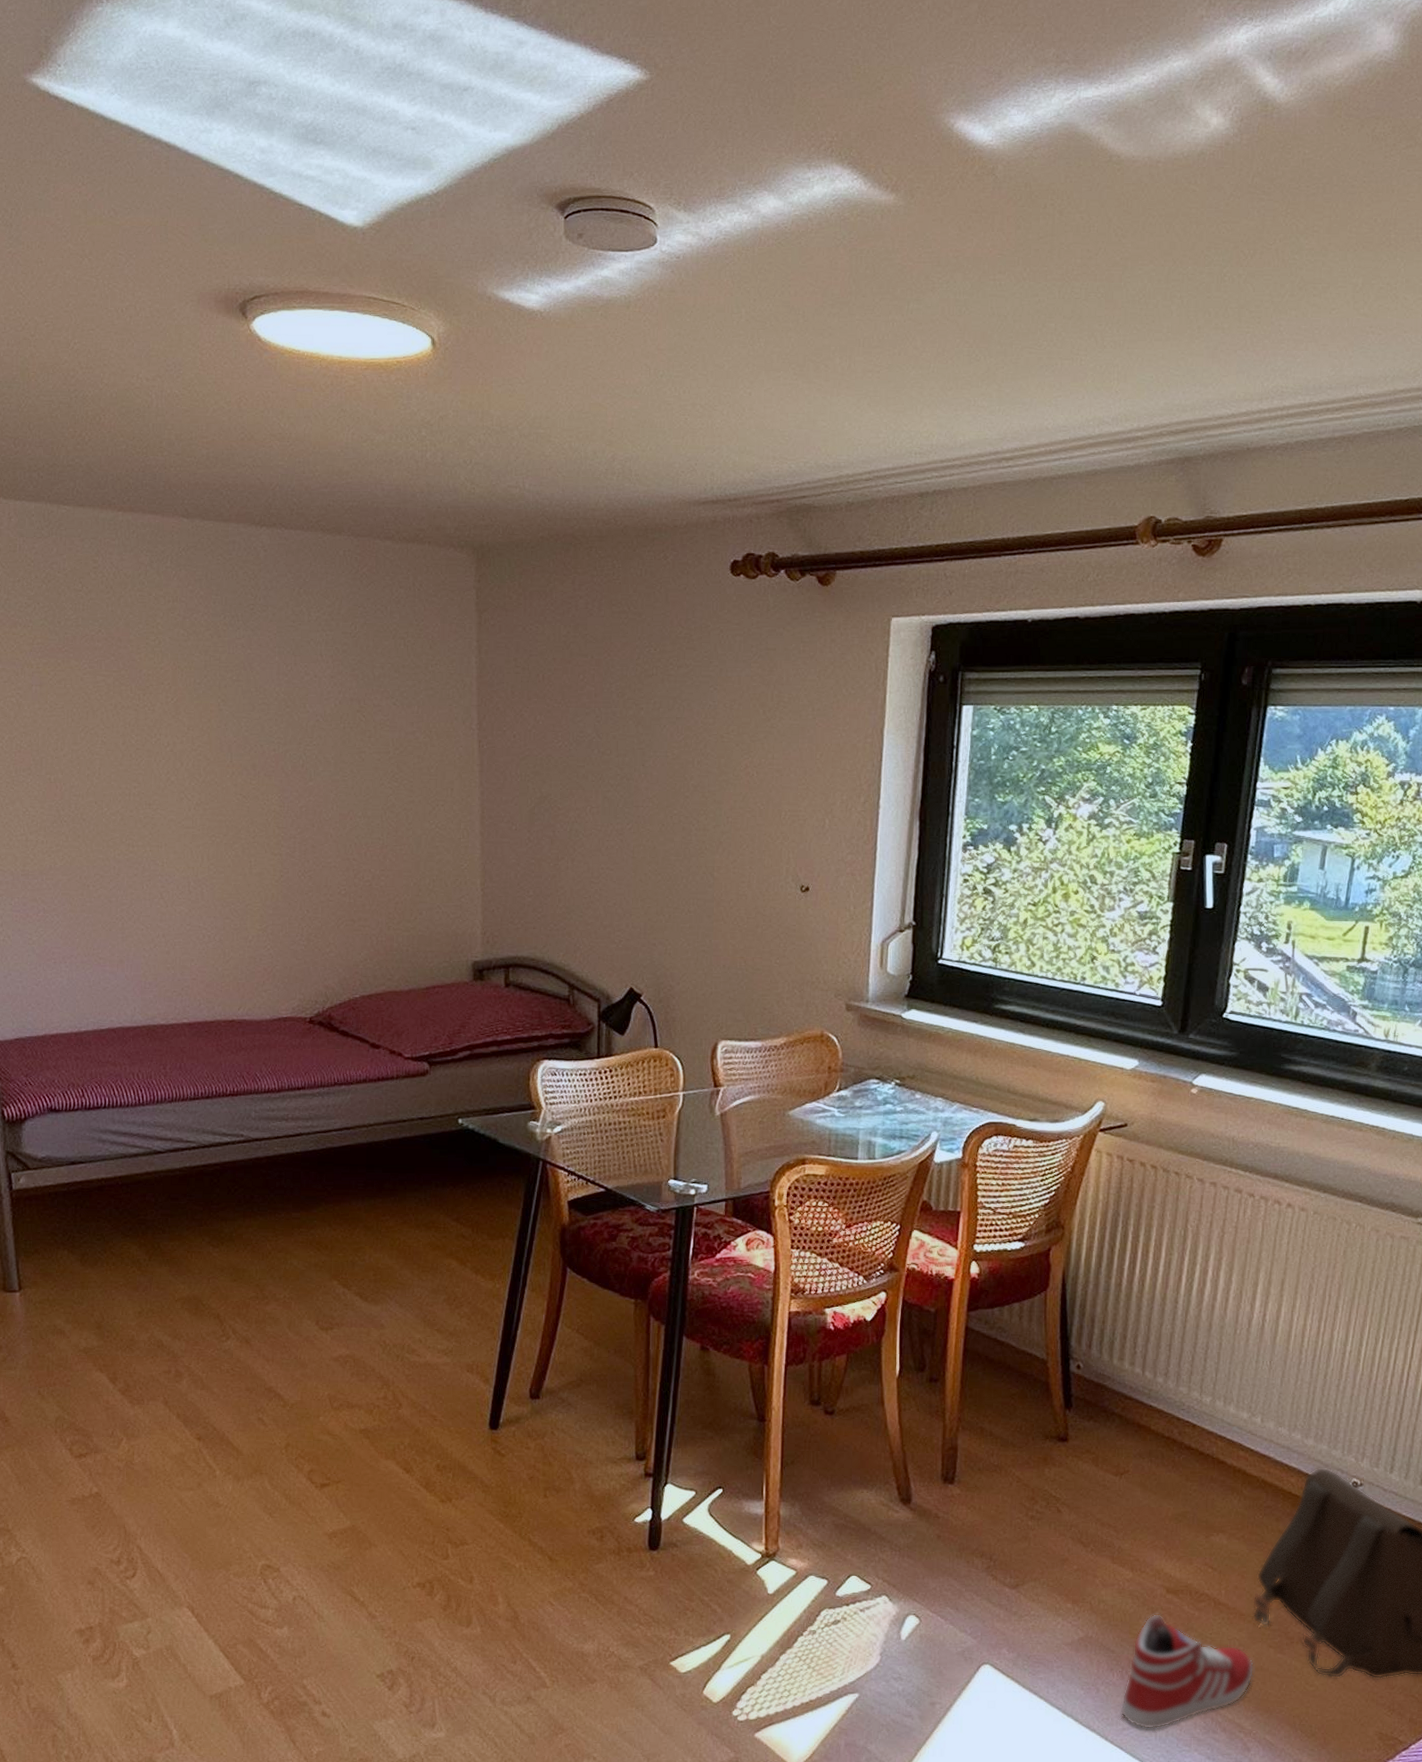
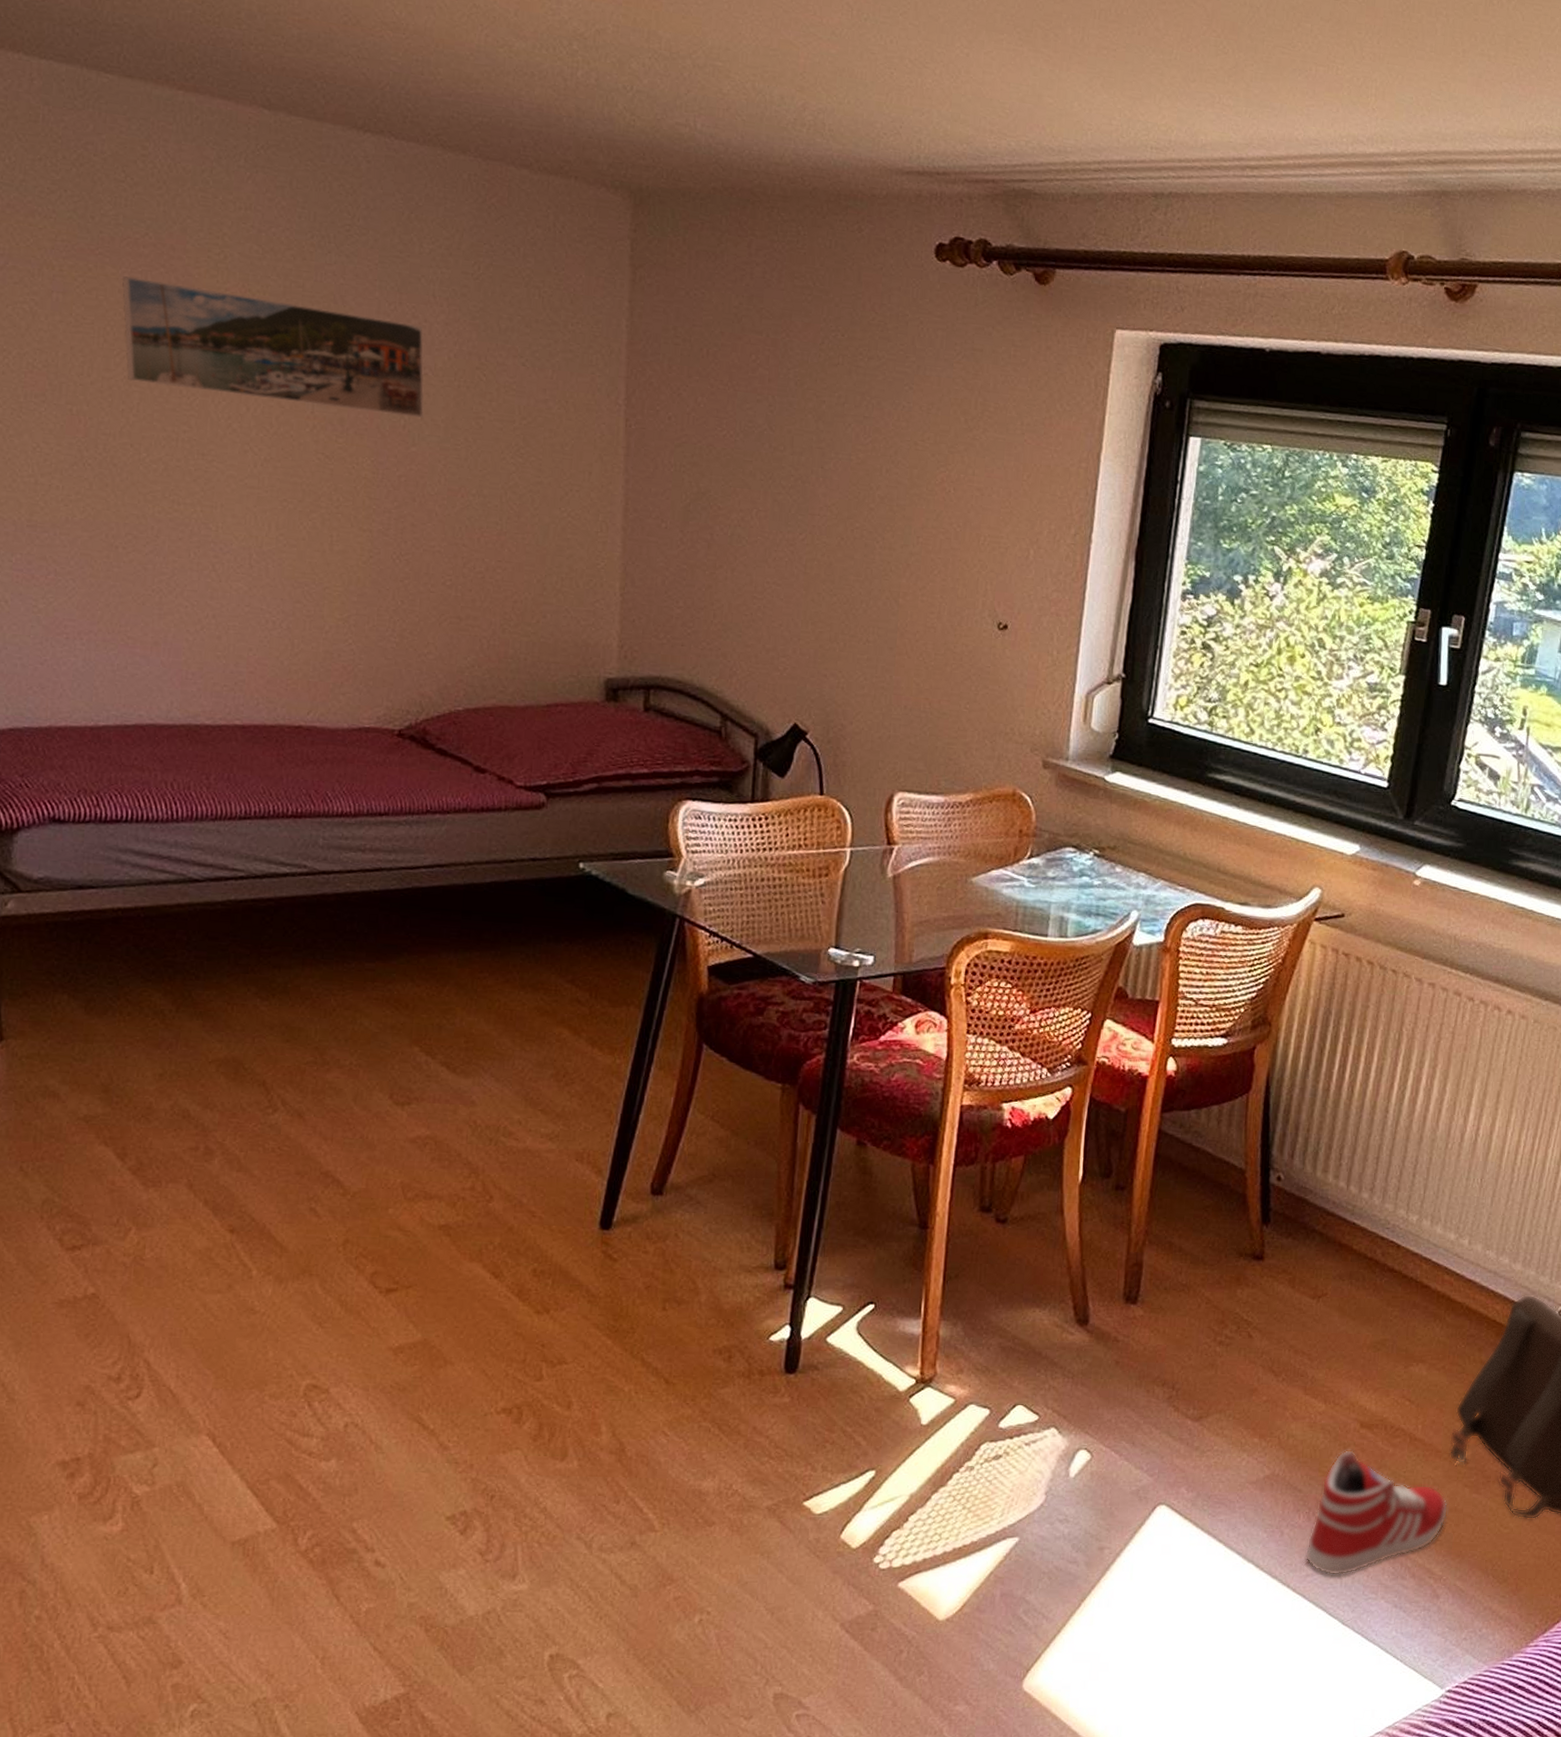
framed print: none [84,666,318,758] -> present [122,276,425,418]

